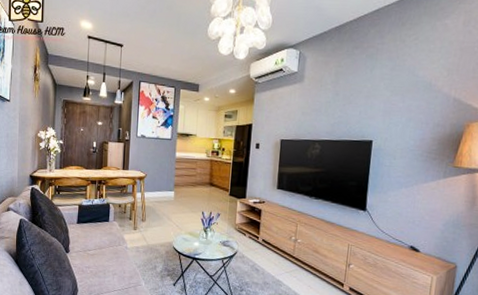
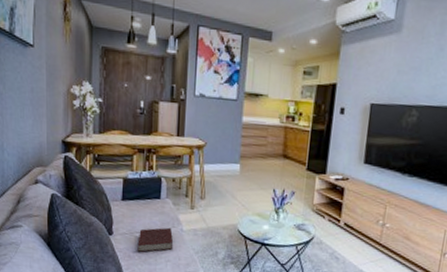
book: none [89,245,119,268] -> present [137,227,173,253]

